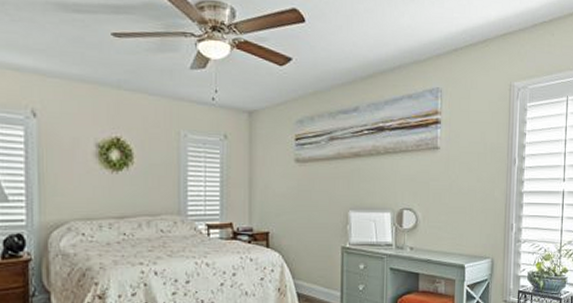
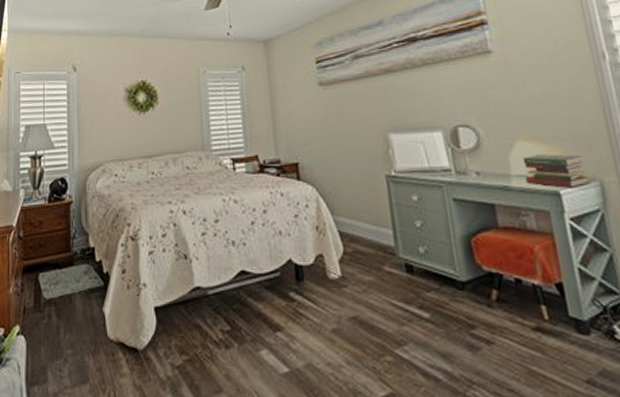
books: none [444,236,485,263] -> present [522,154,589,188]

